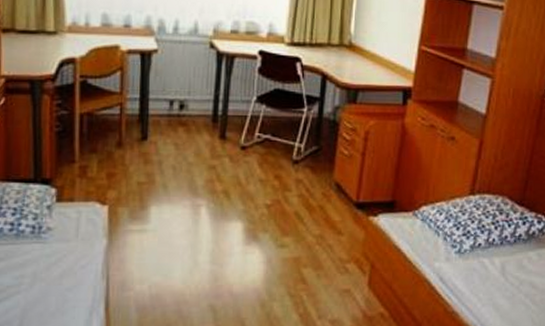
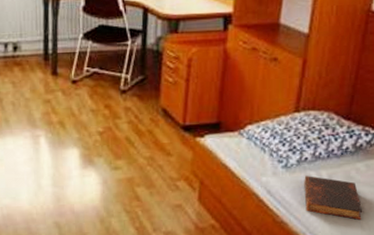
book: none [477,263,534,312] -> present [304,176,363,220]

